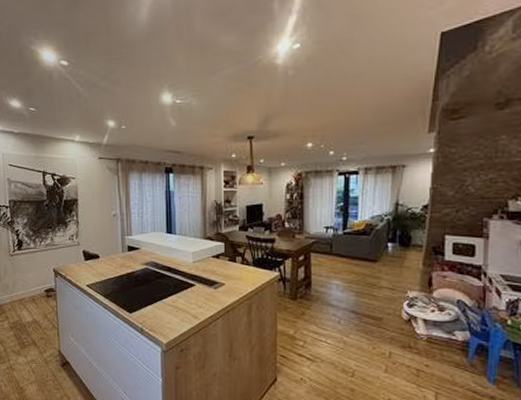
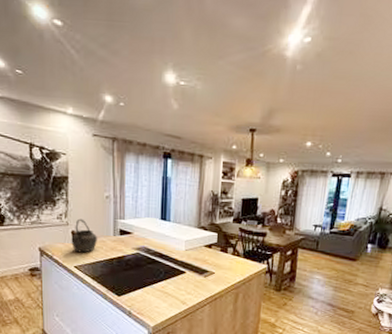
kettle: none [82,238,108,271] -> present [71,218,98,253]

